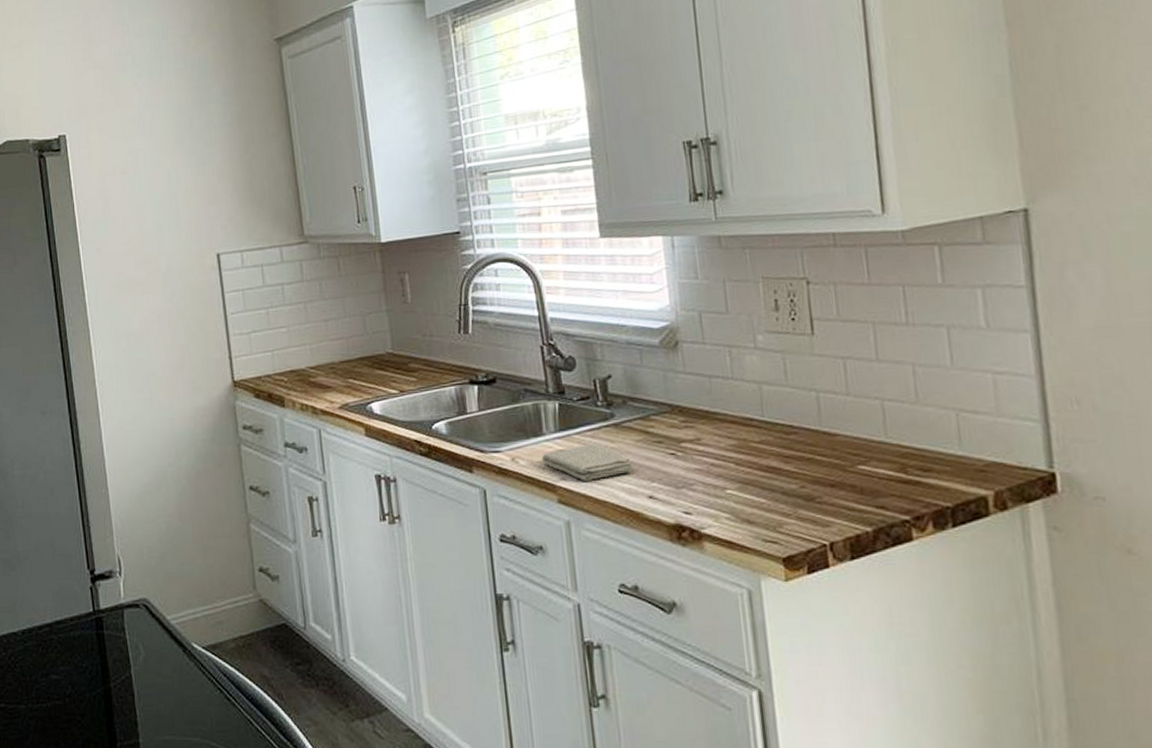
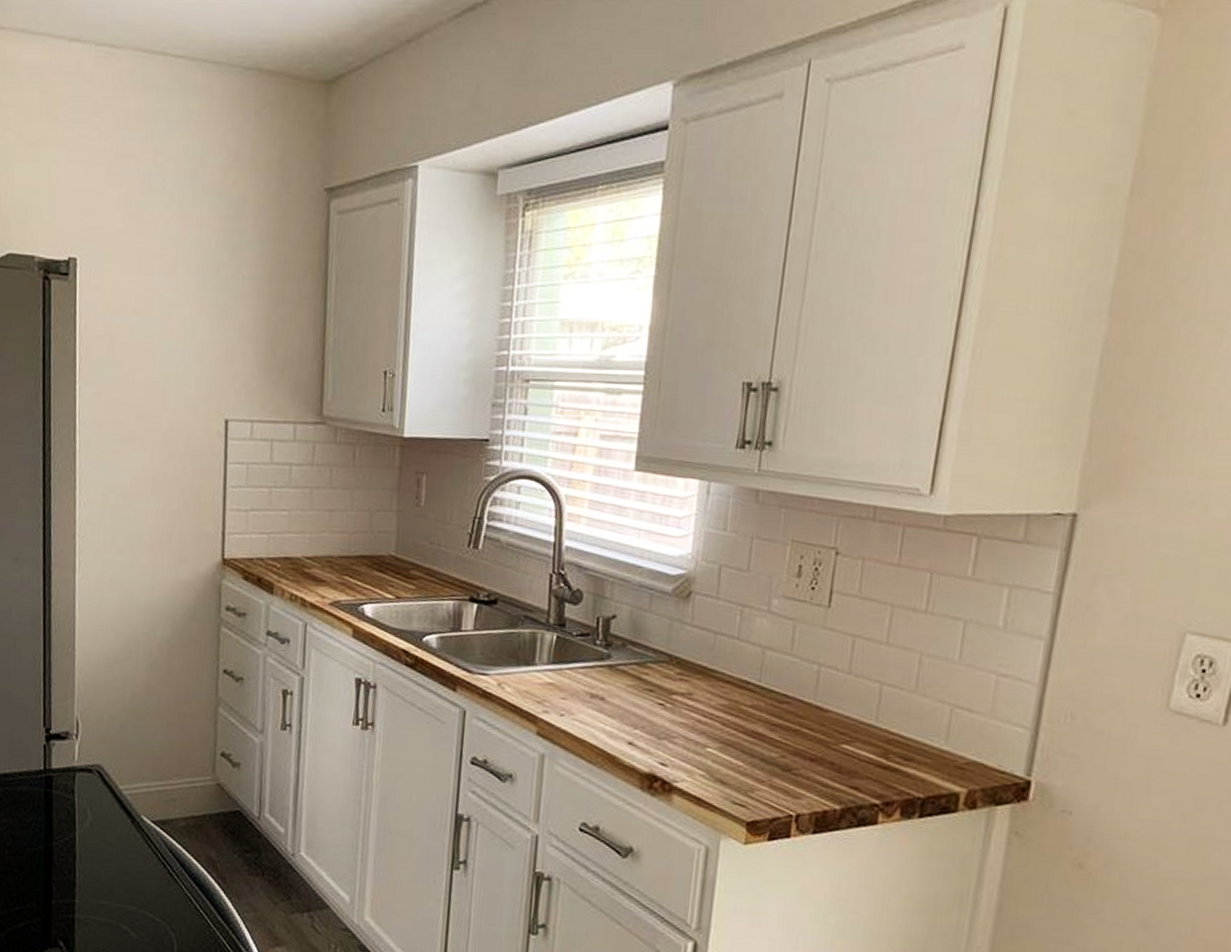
washcloth: present [541,444,634,481] -> none [528,681,620,718]

